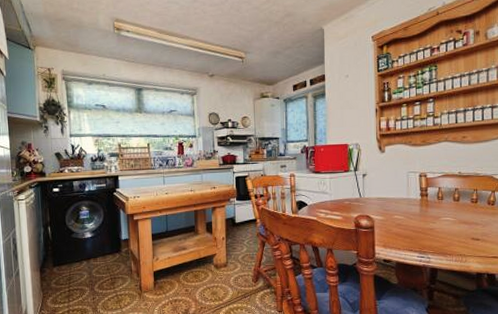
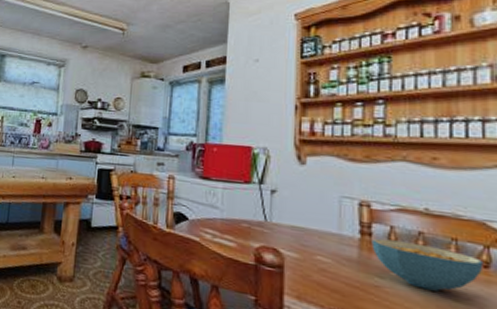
cereal bowl: none [428,196,491,225] -> present [371,238,484,291]

